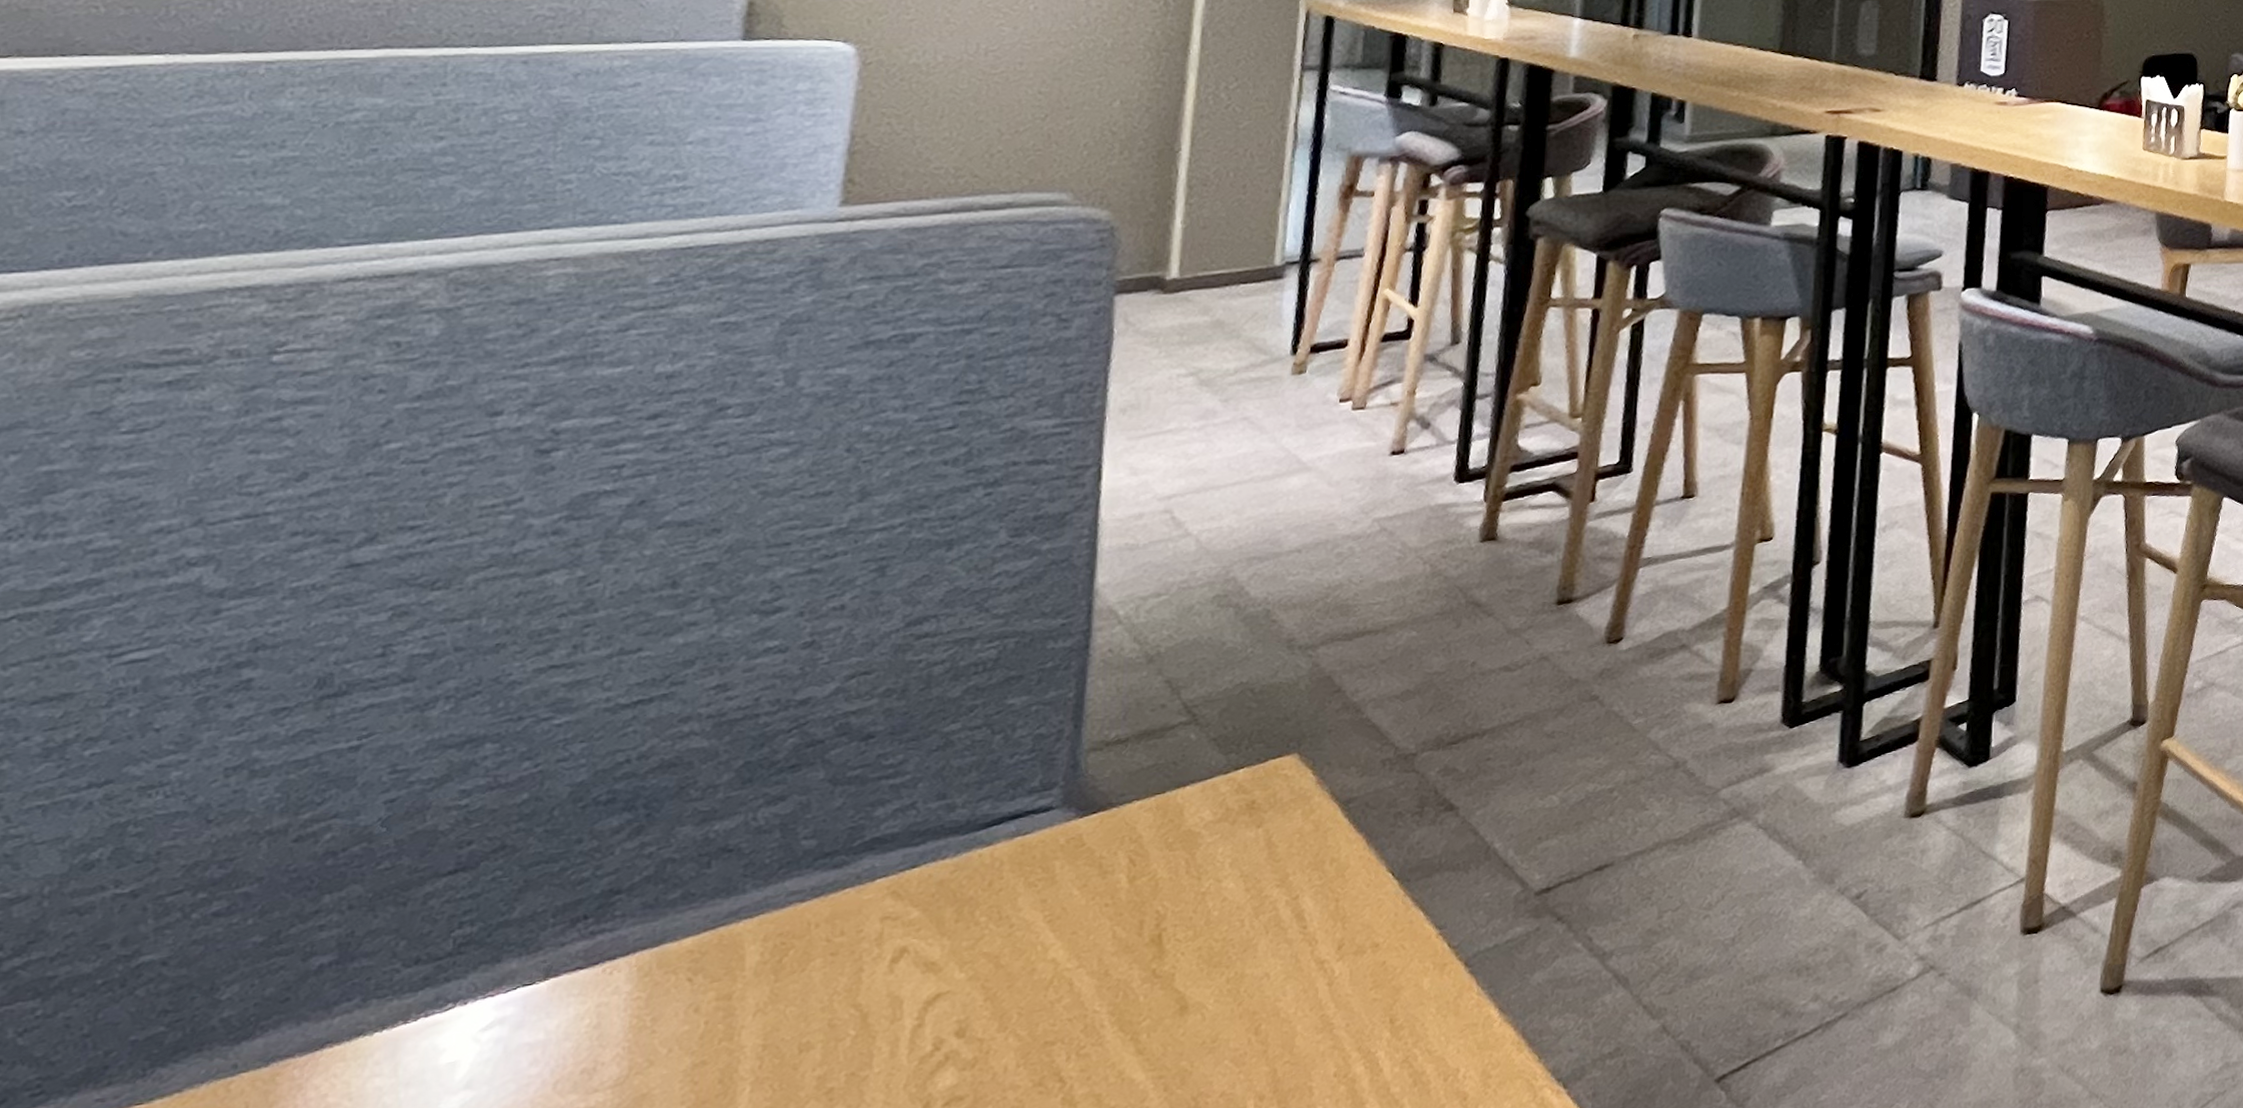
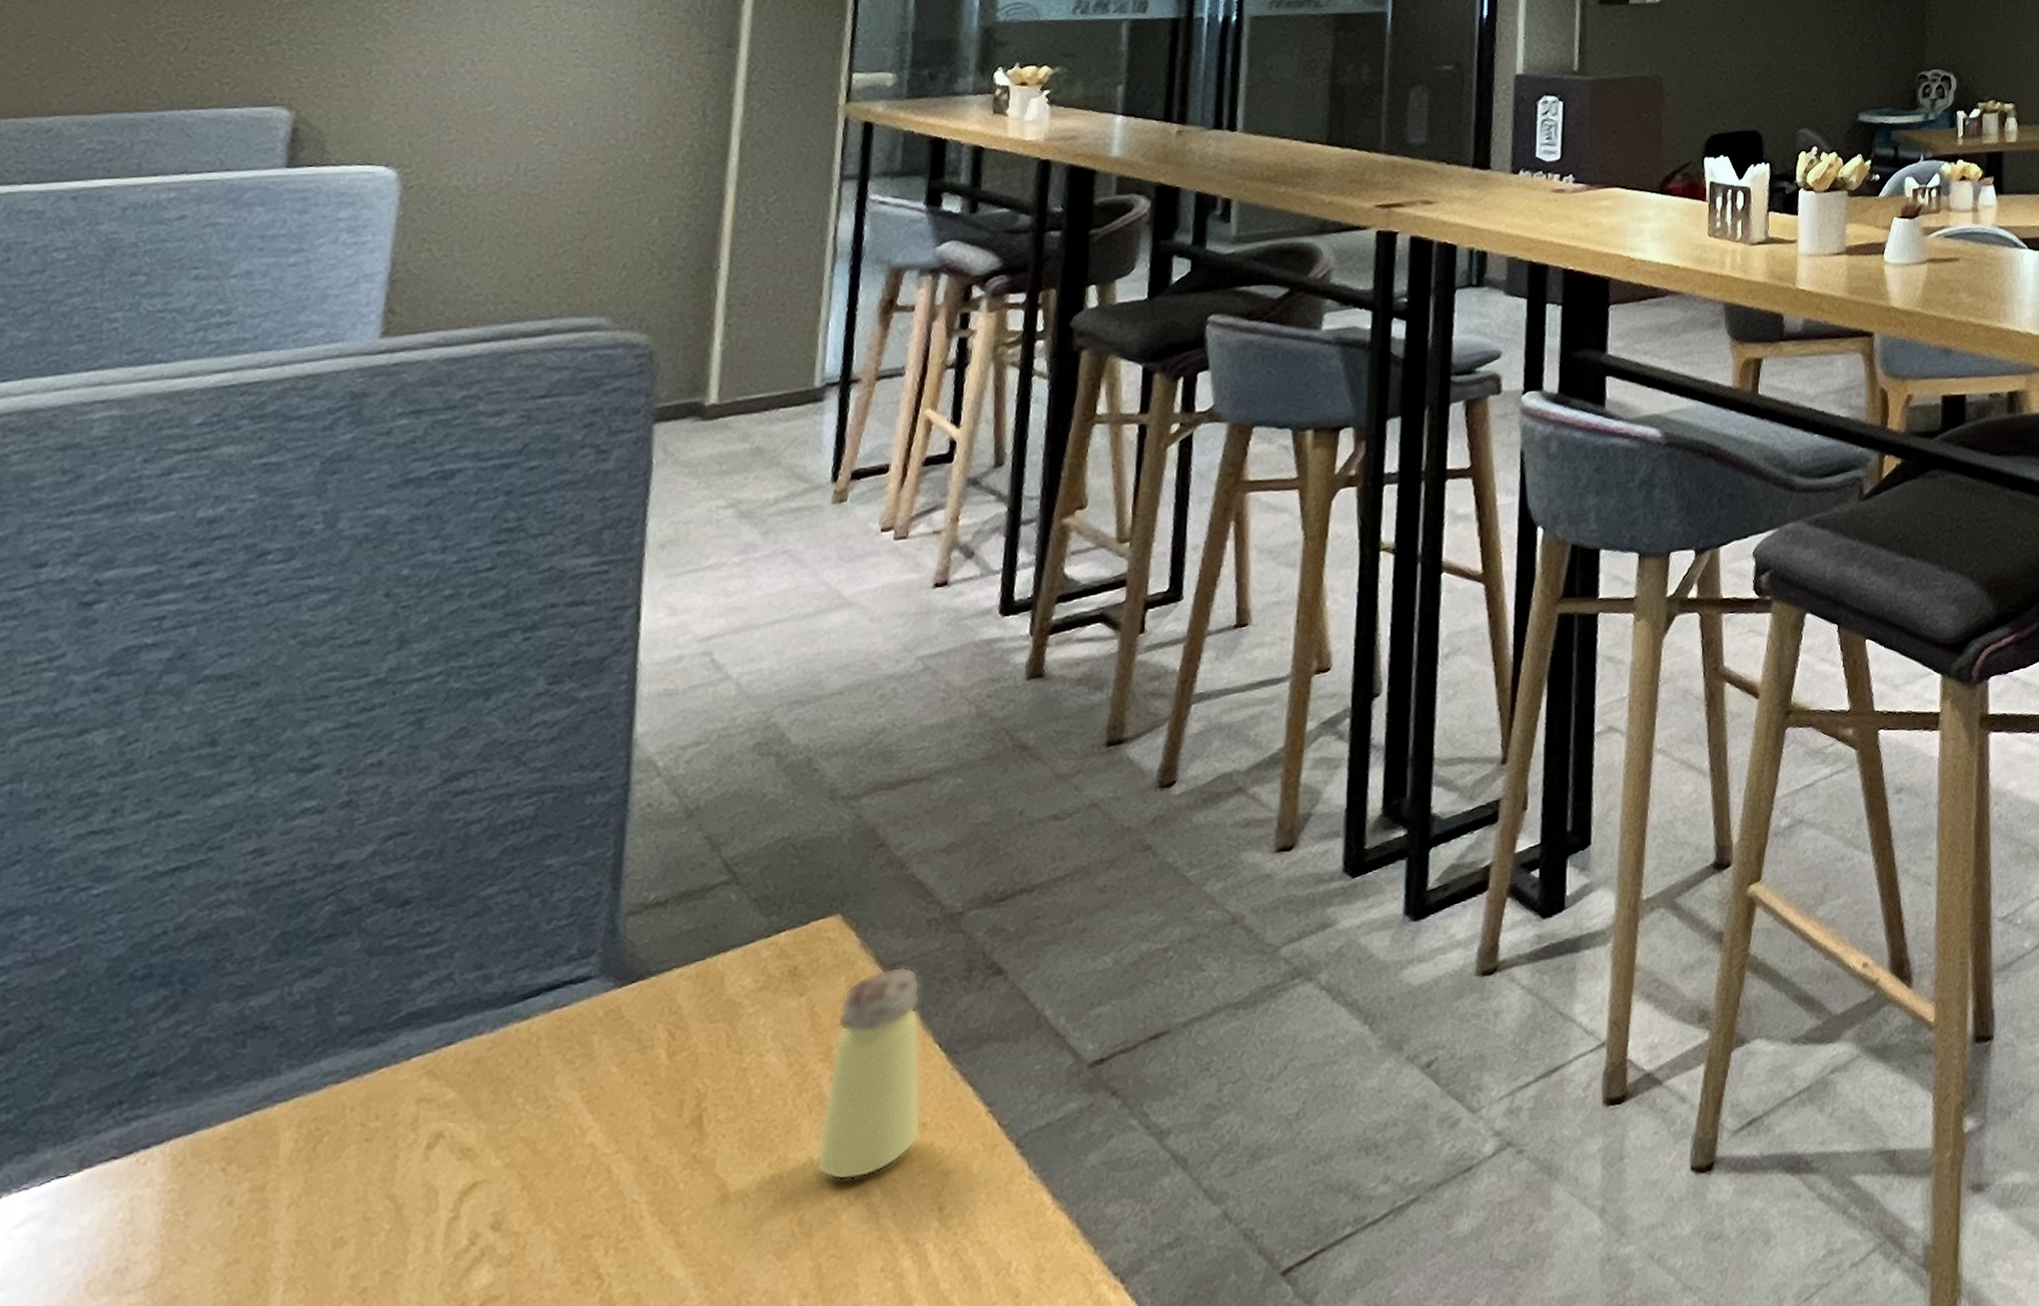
saltshaker: none [1272,801,1375,995] -> present [816,966,922,1181]

